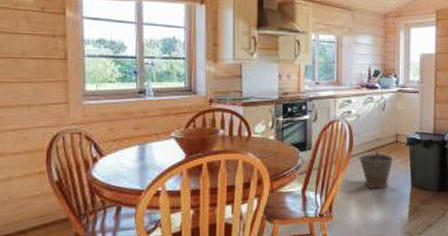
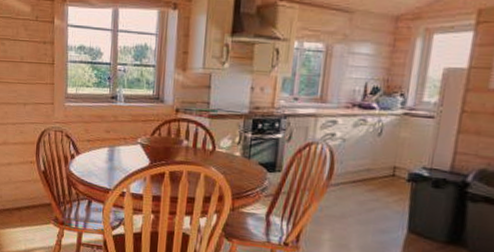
bucket: present [358,151,395,189] -> none [338,183,388,228]

